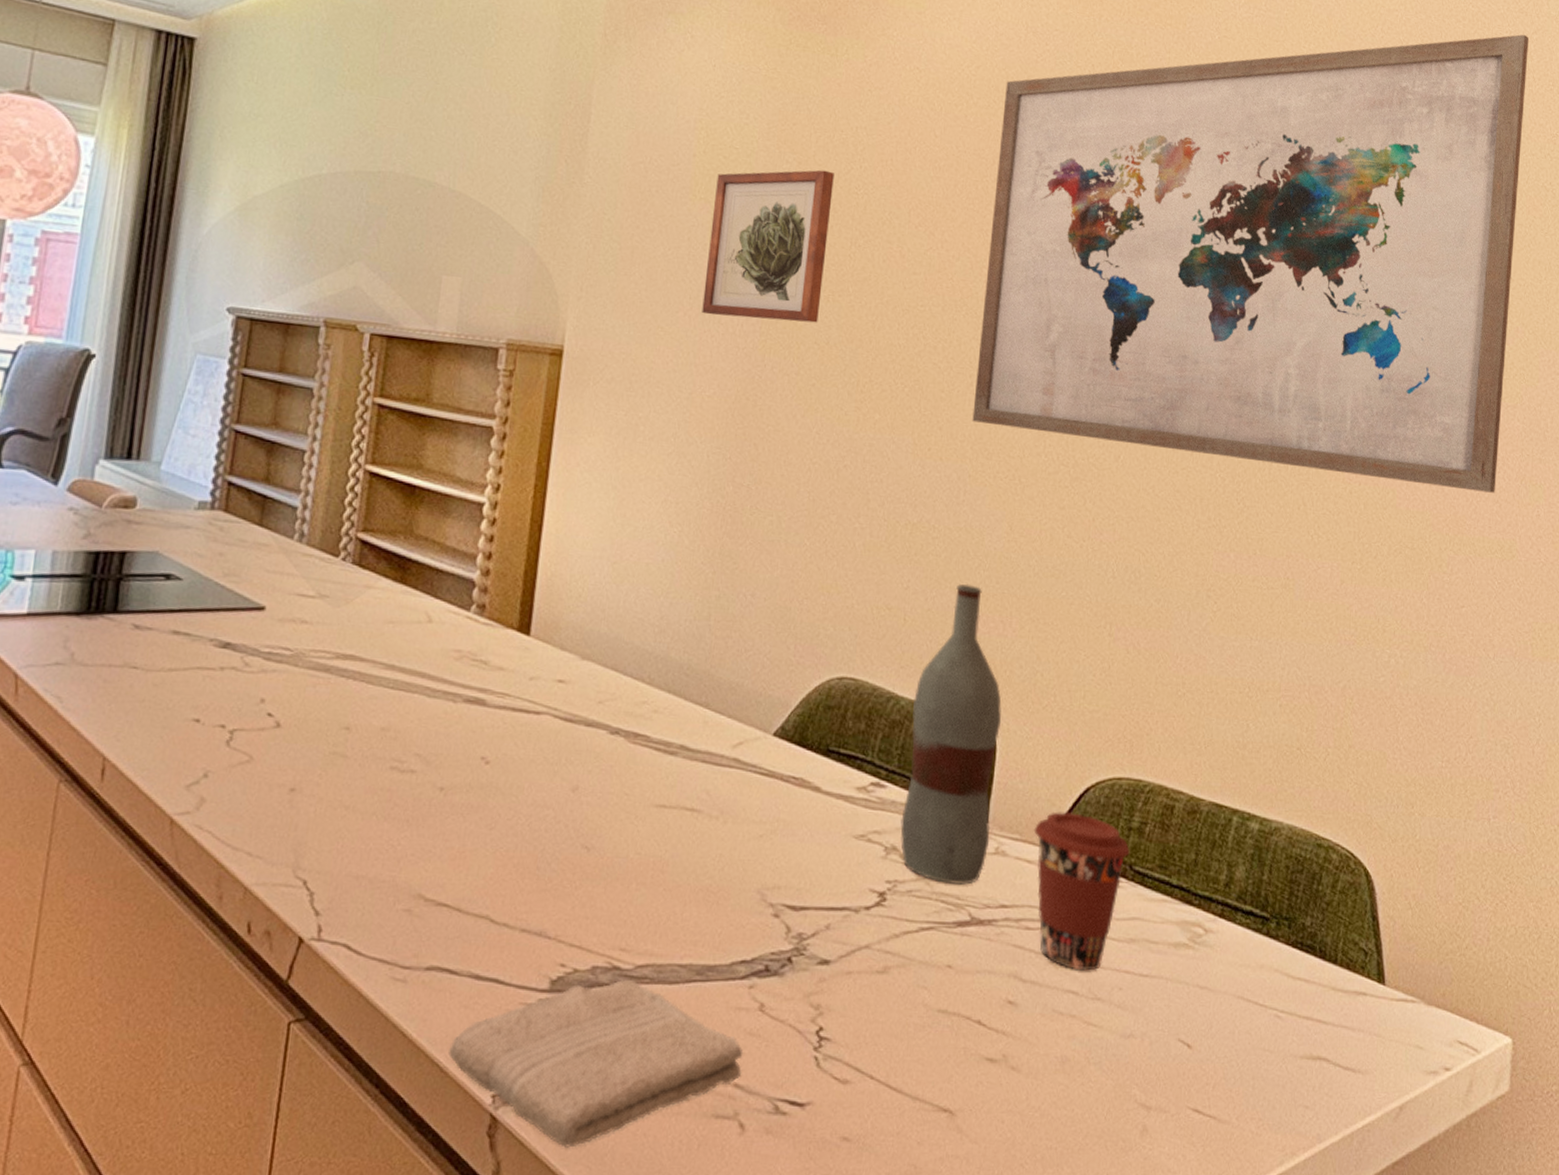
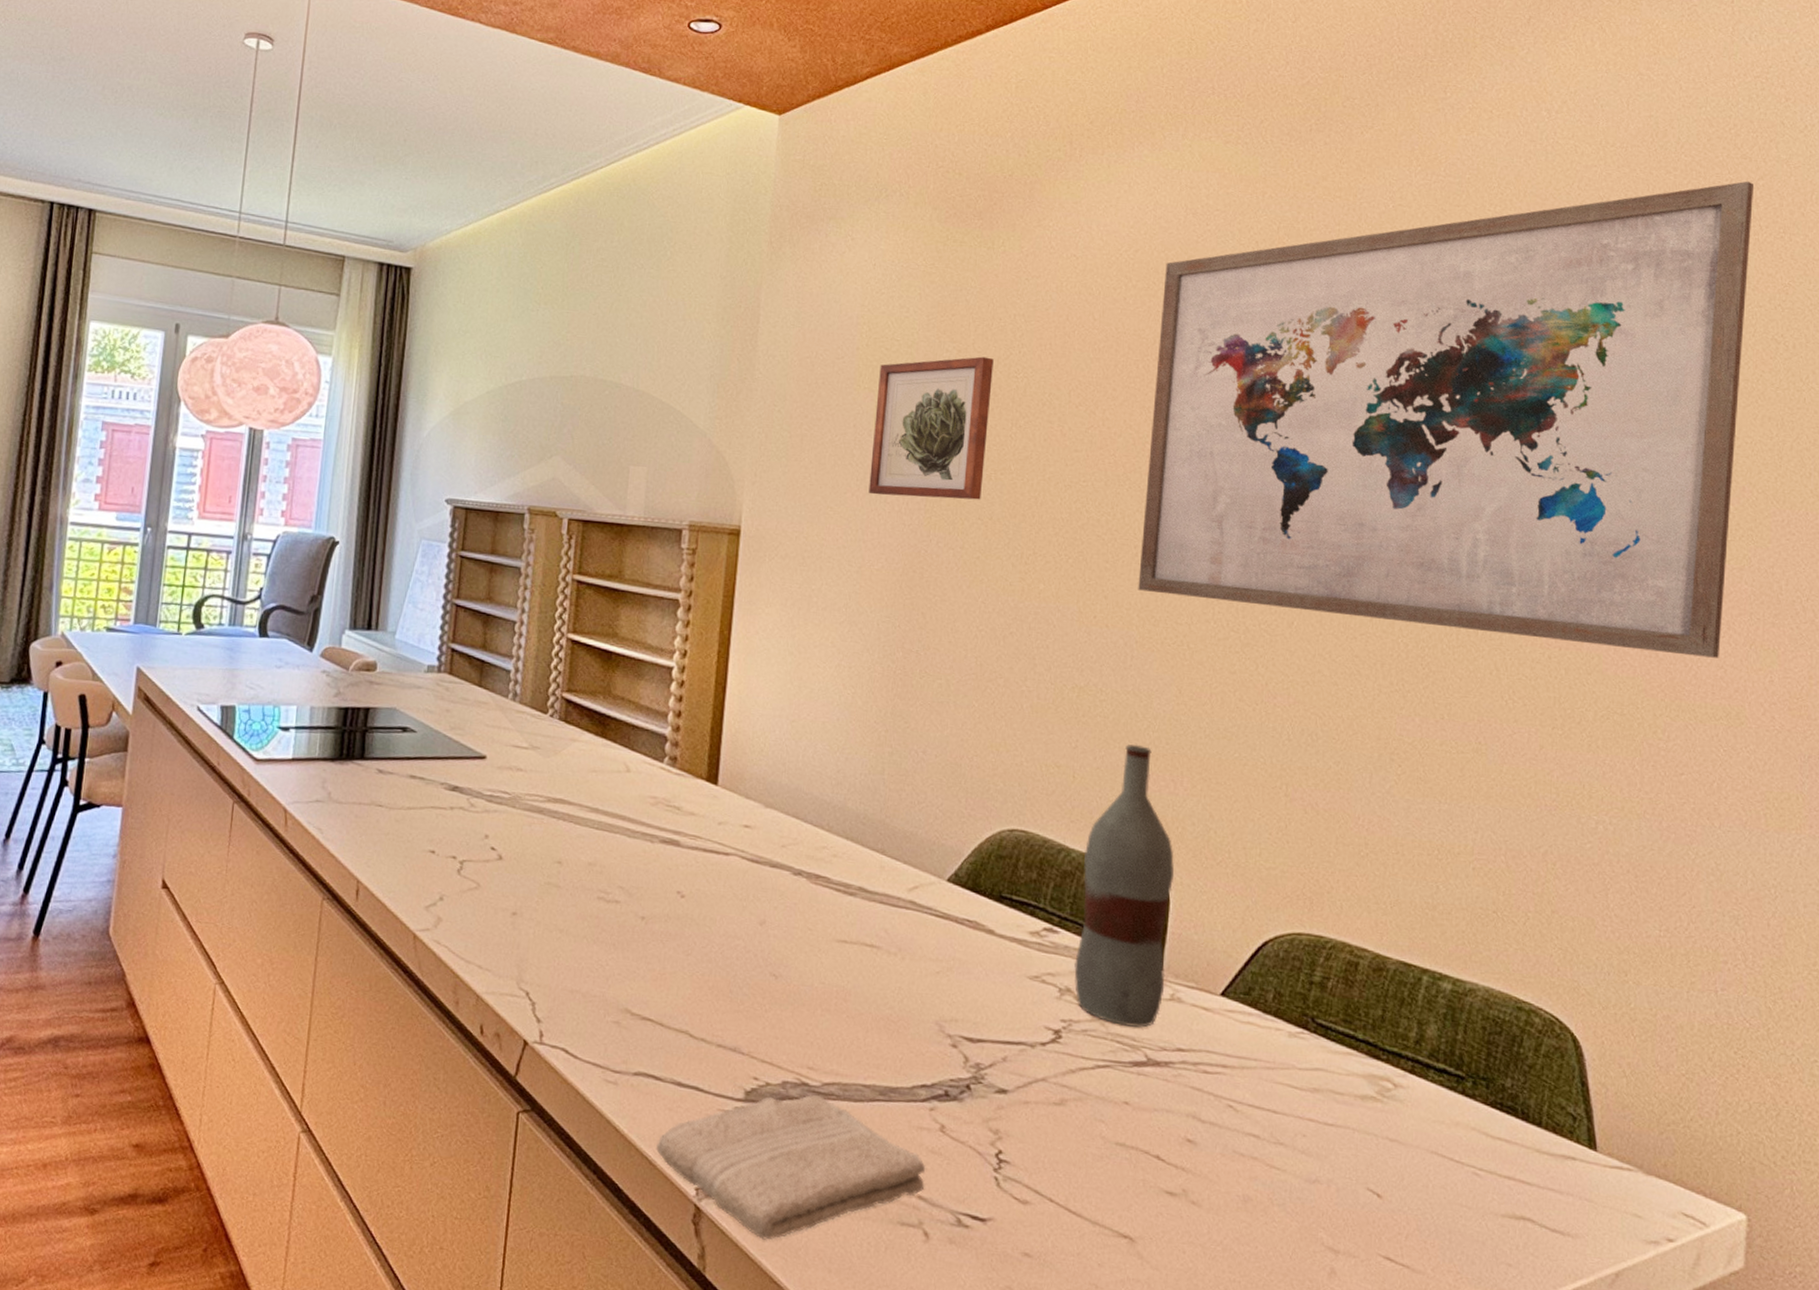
coffee cup: present [1033,811,1130,971] -> none [1210,962,1312,1117]

